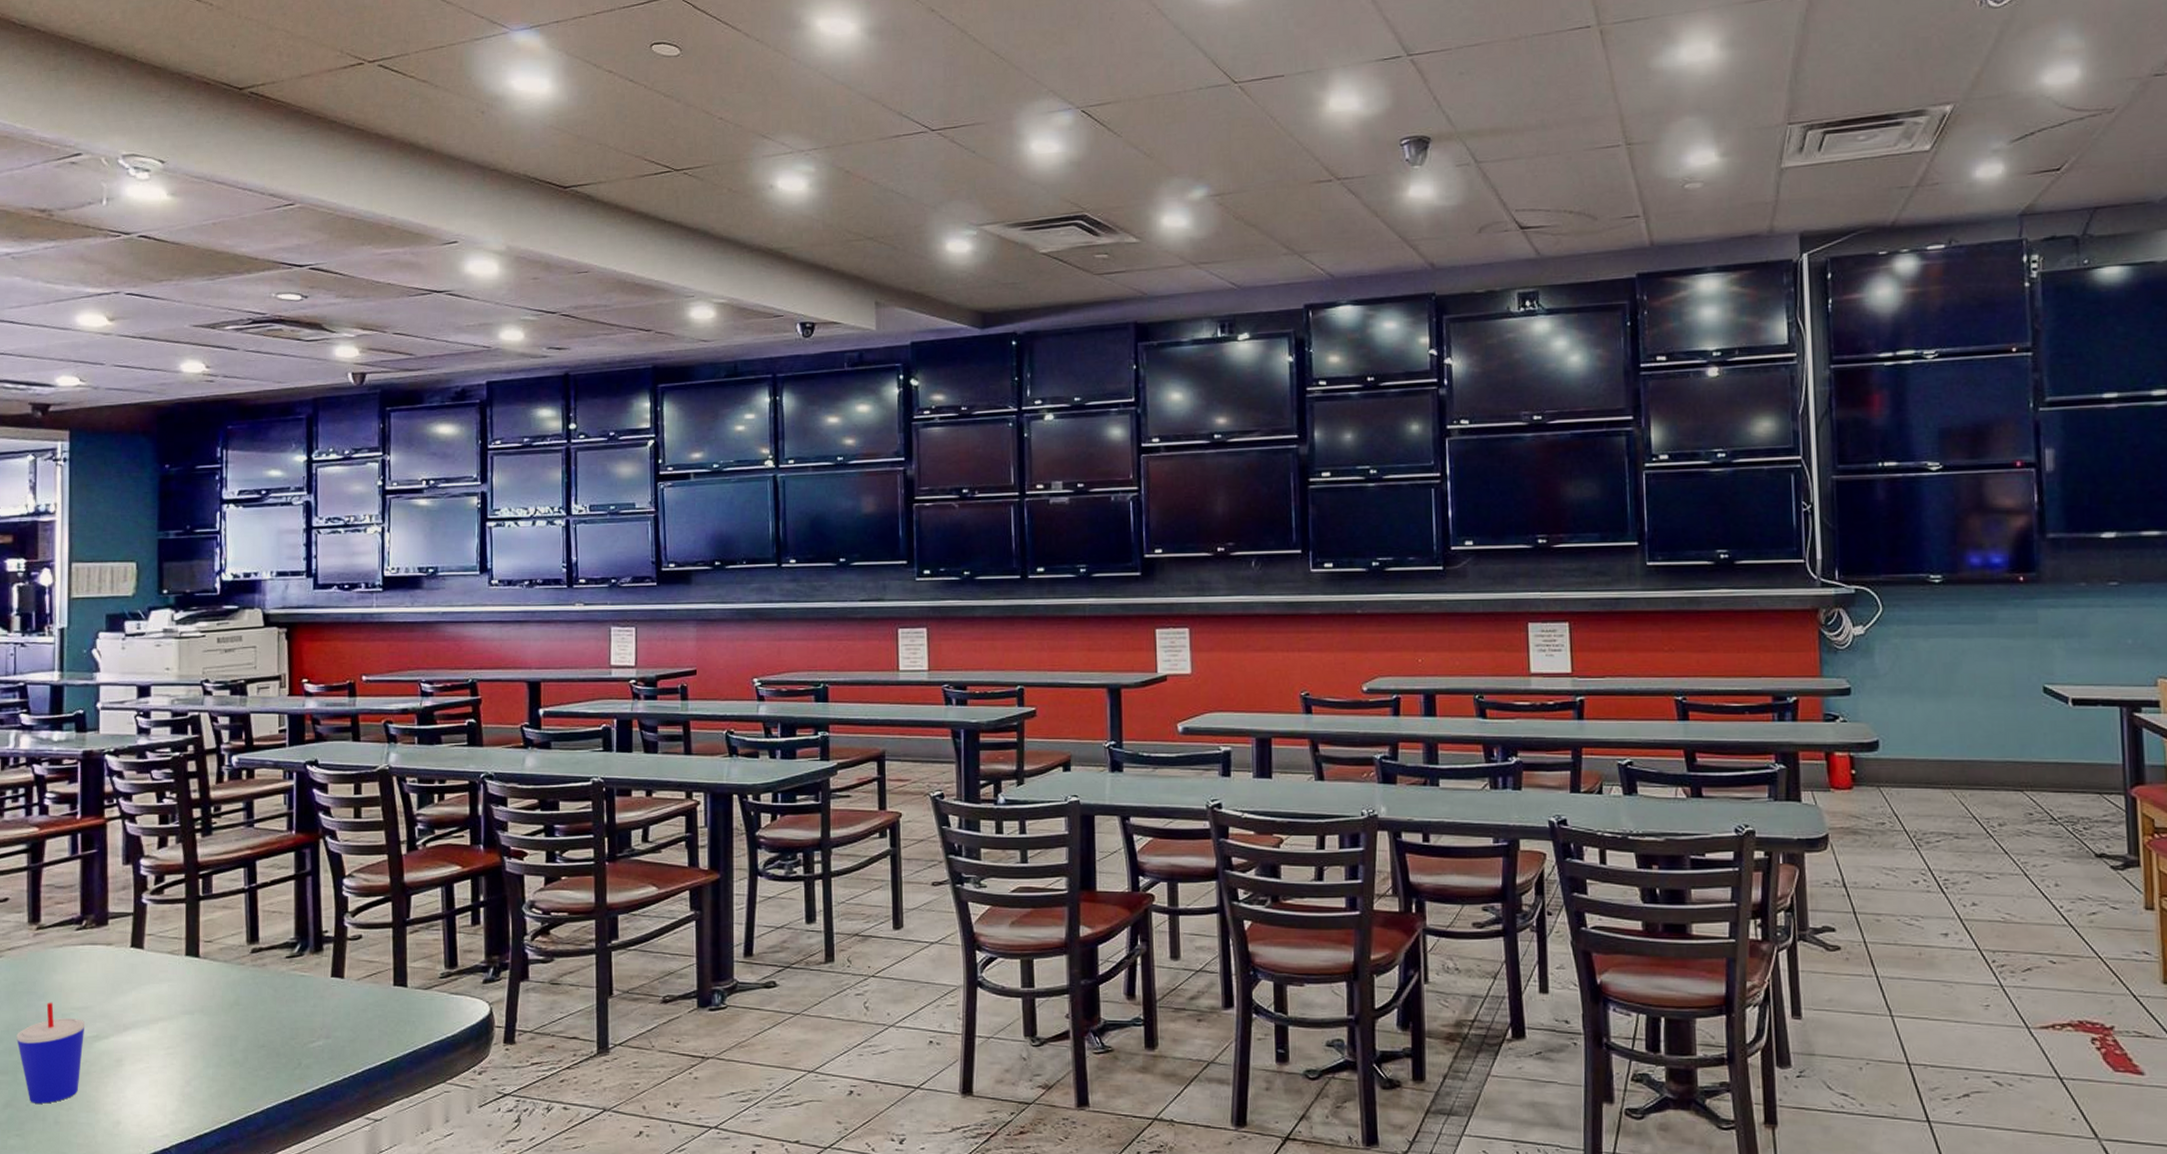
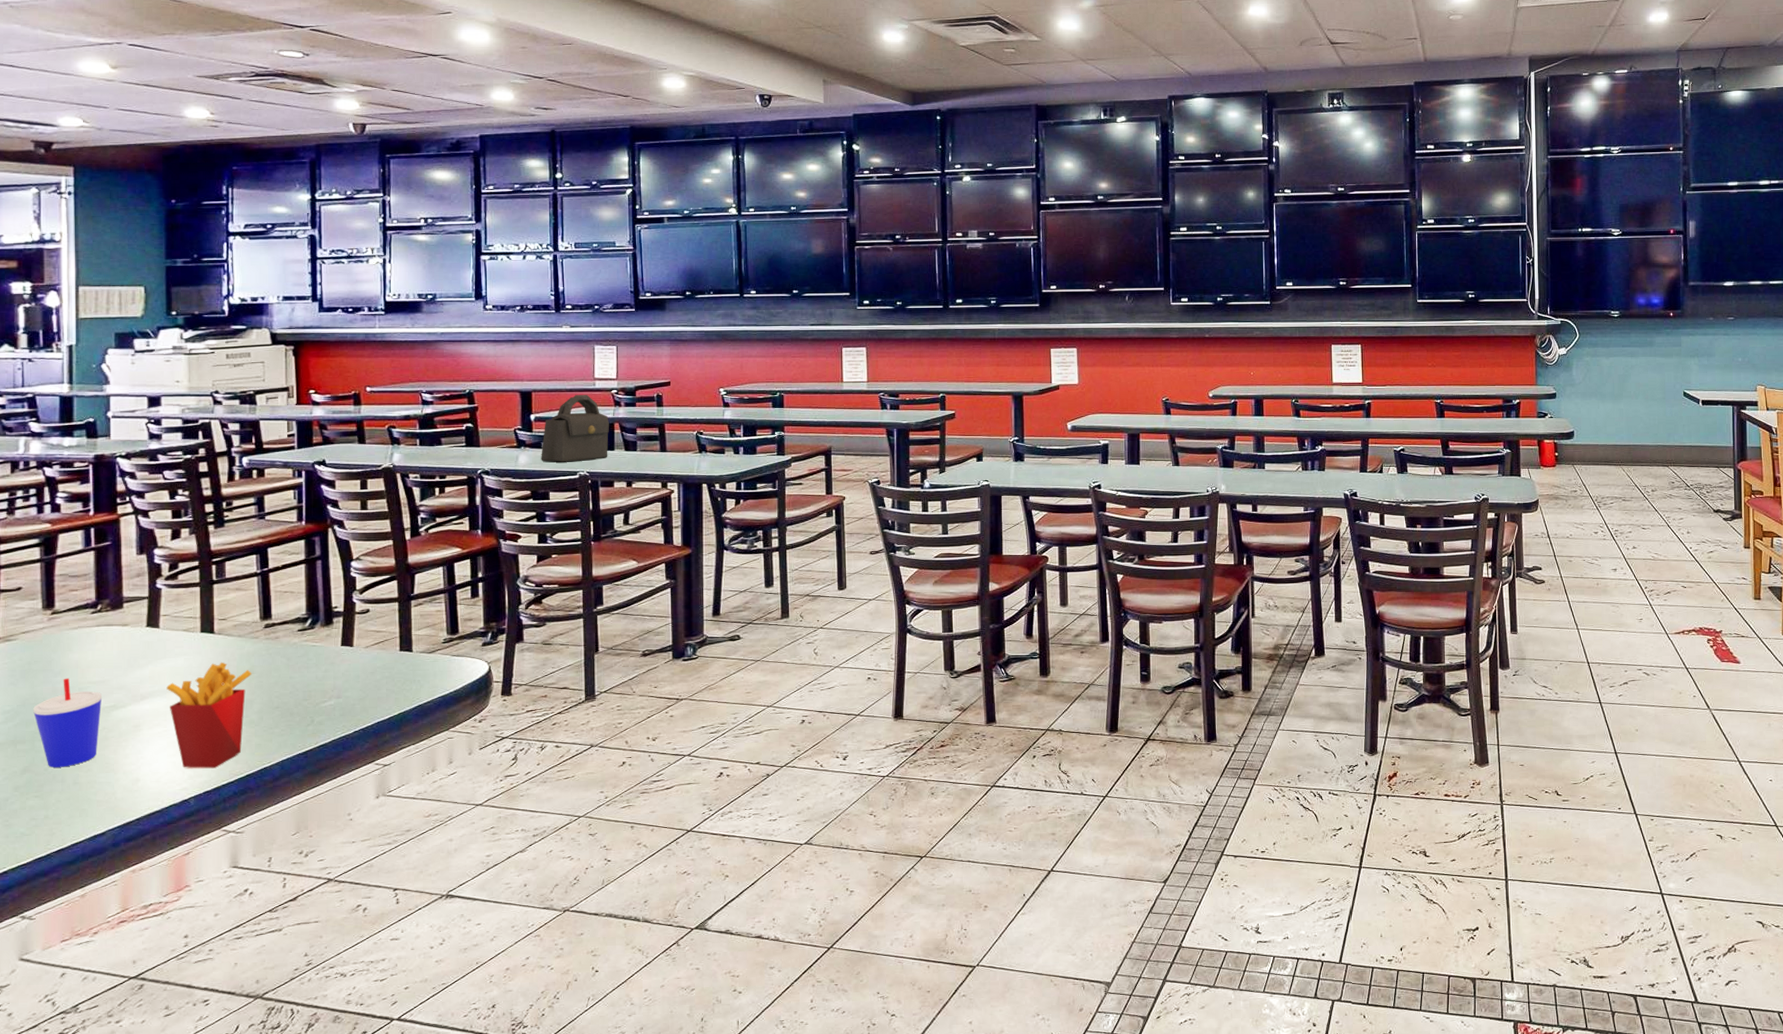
french fries: none [150,990,238,1113] -> present [166,662,252,768]
handbag: none [550,684,626,766] -> present [541,394,609,463]

